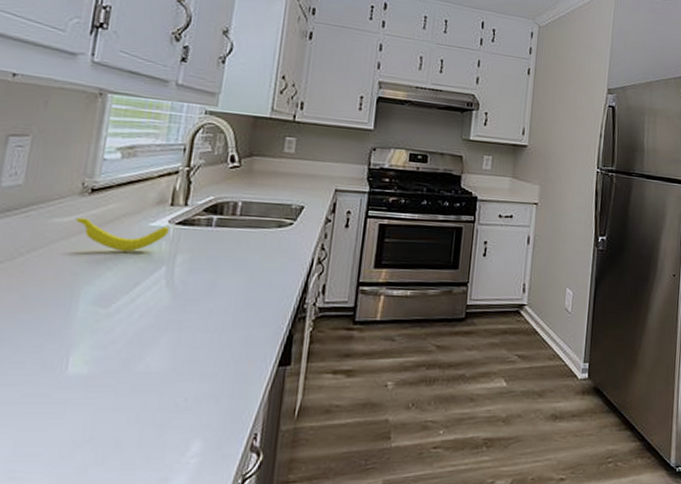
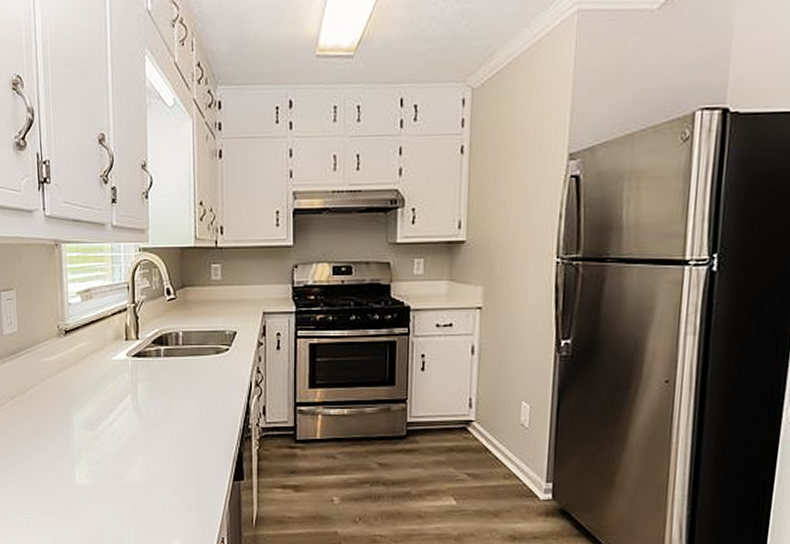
banana: present [75,217,170,252] -> none [58,356,128,383]

